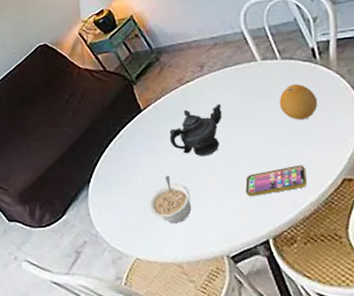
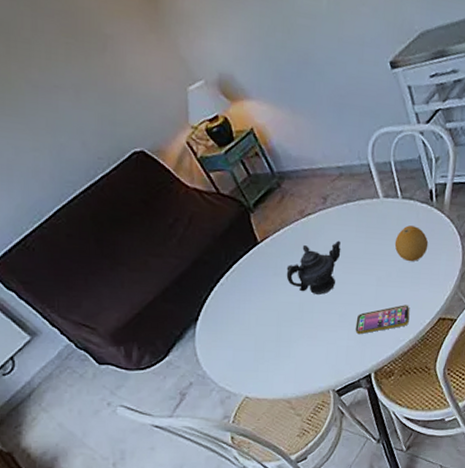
legume: present [149,175,191,224] -> none [261,313,304,362]

